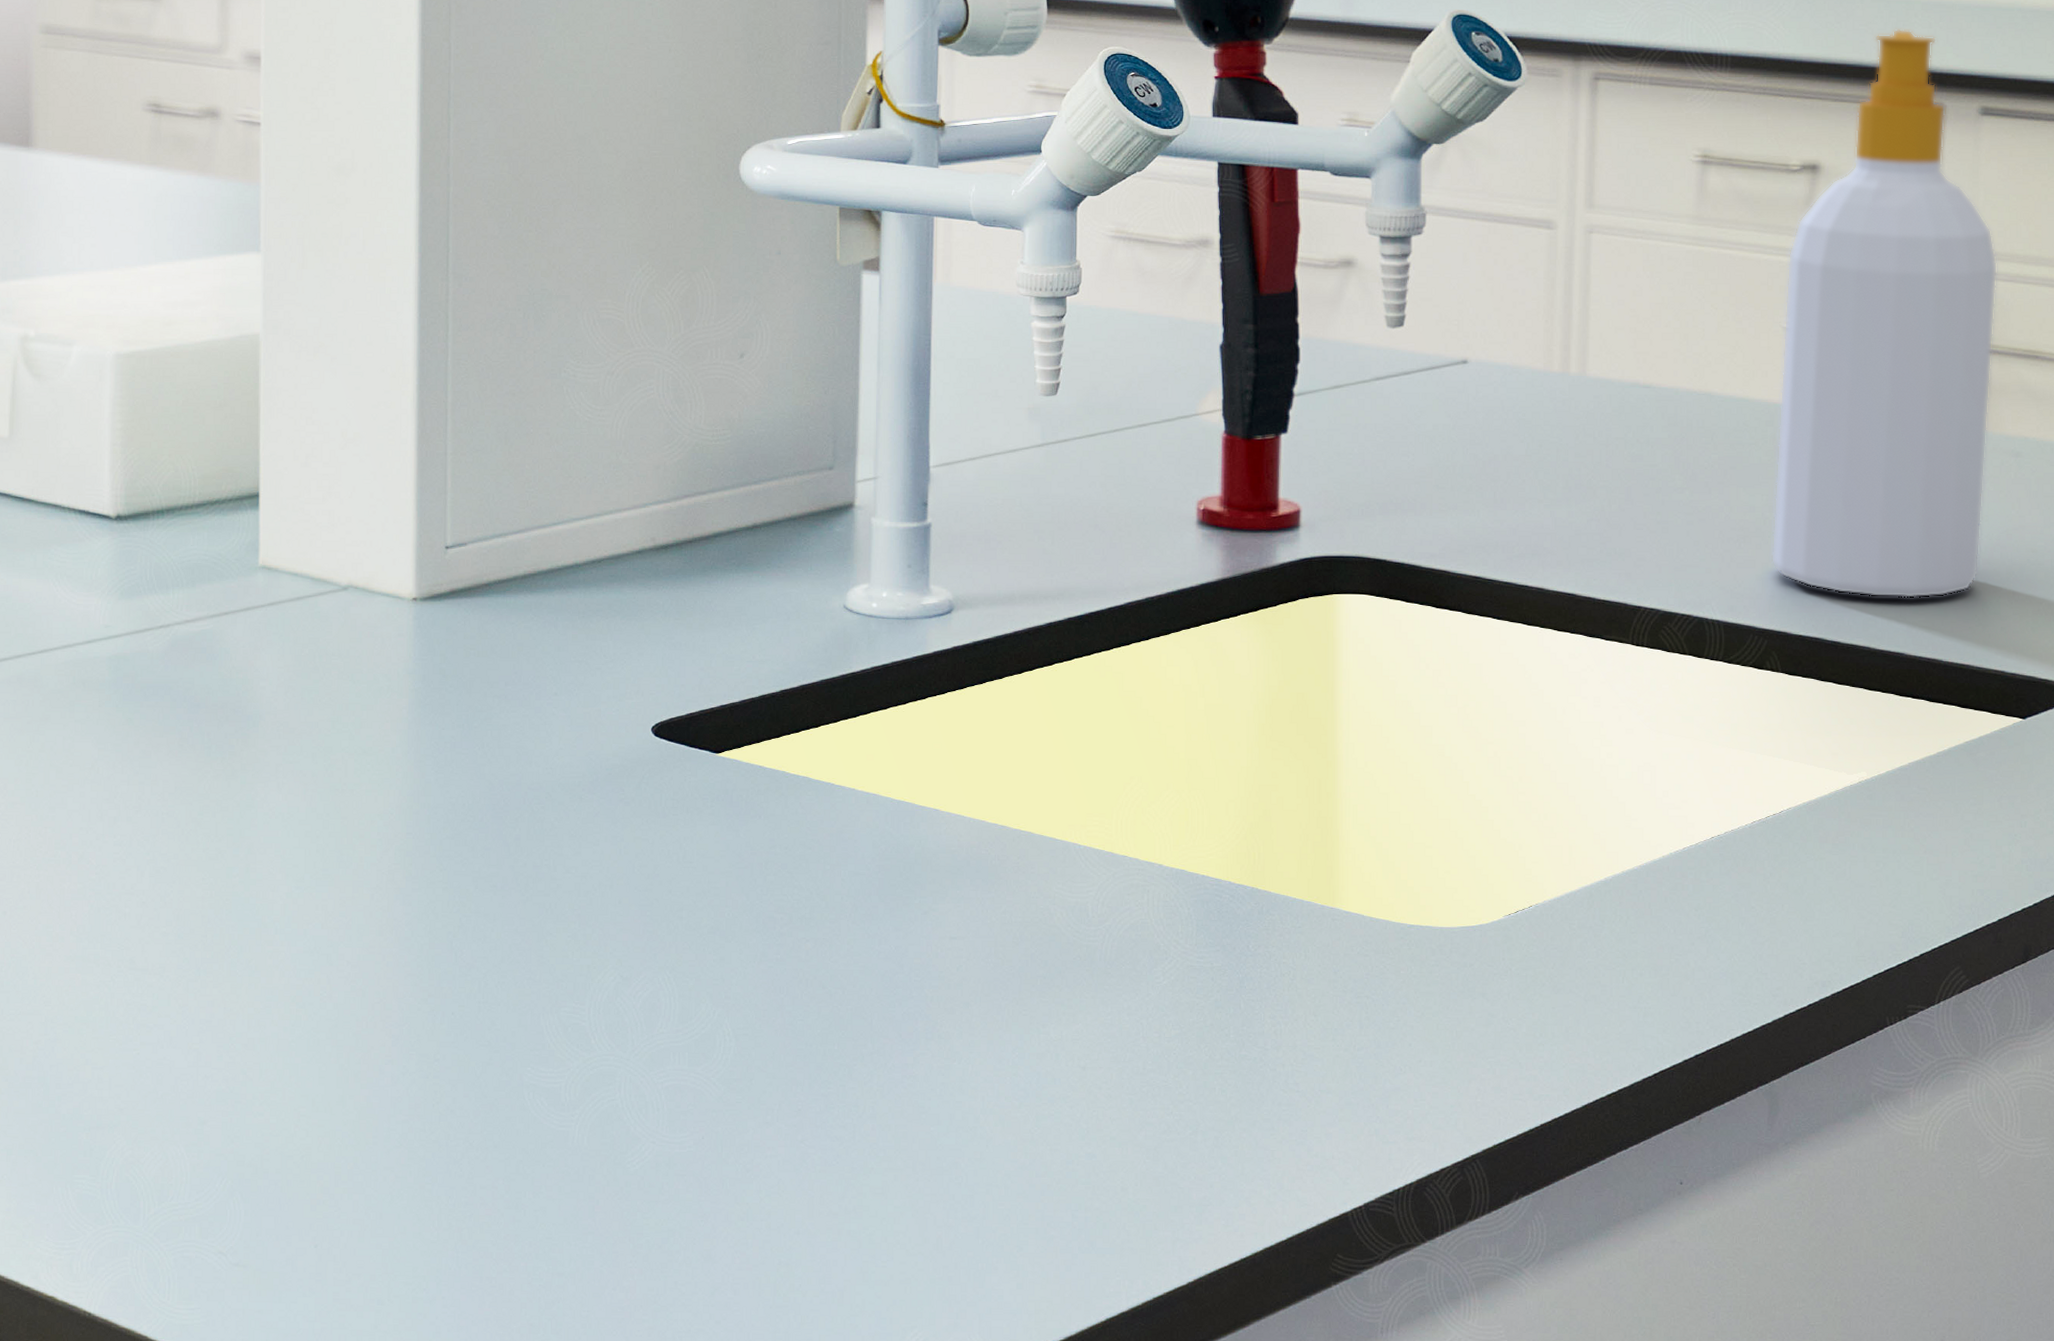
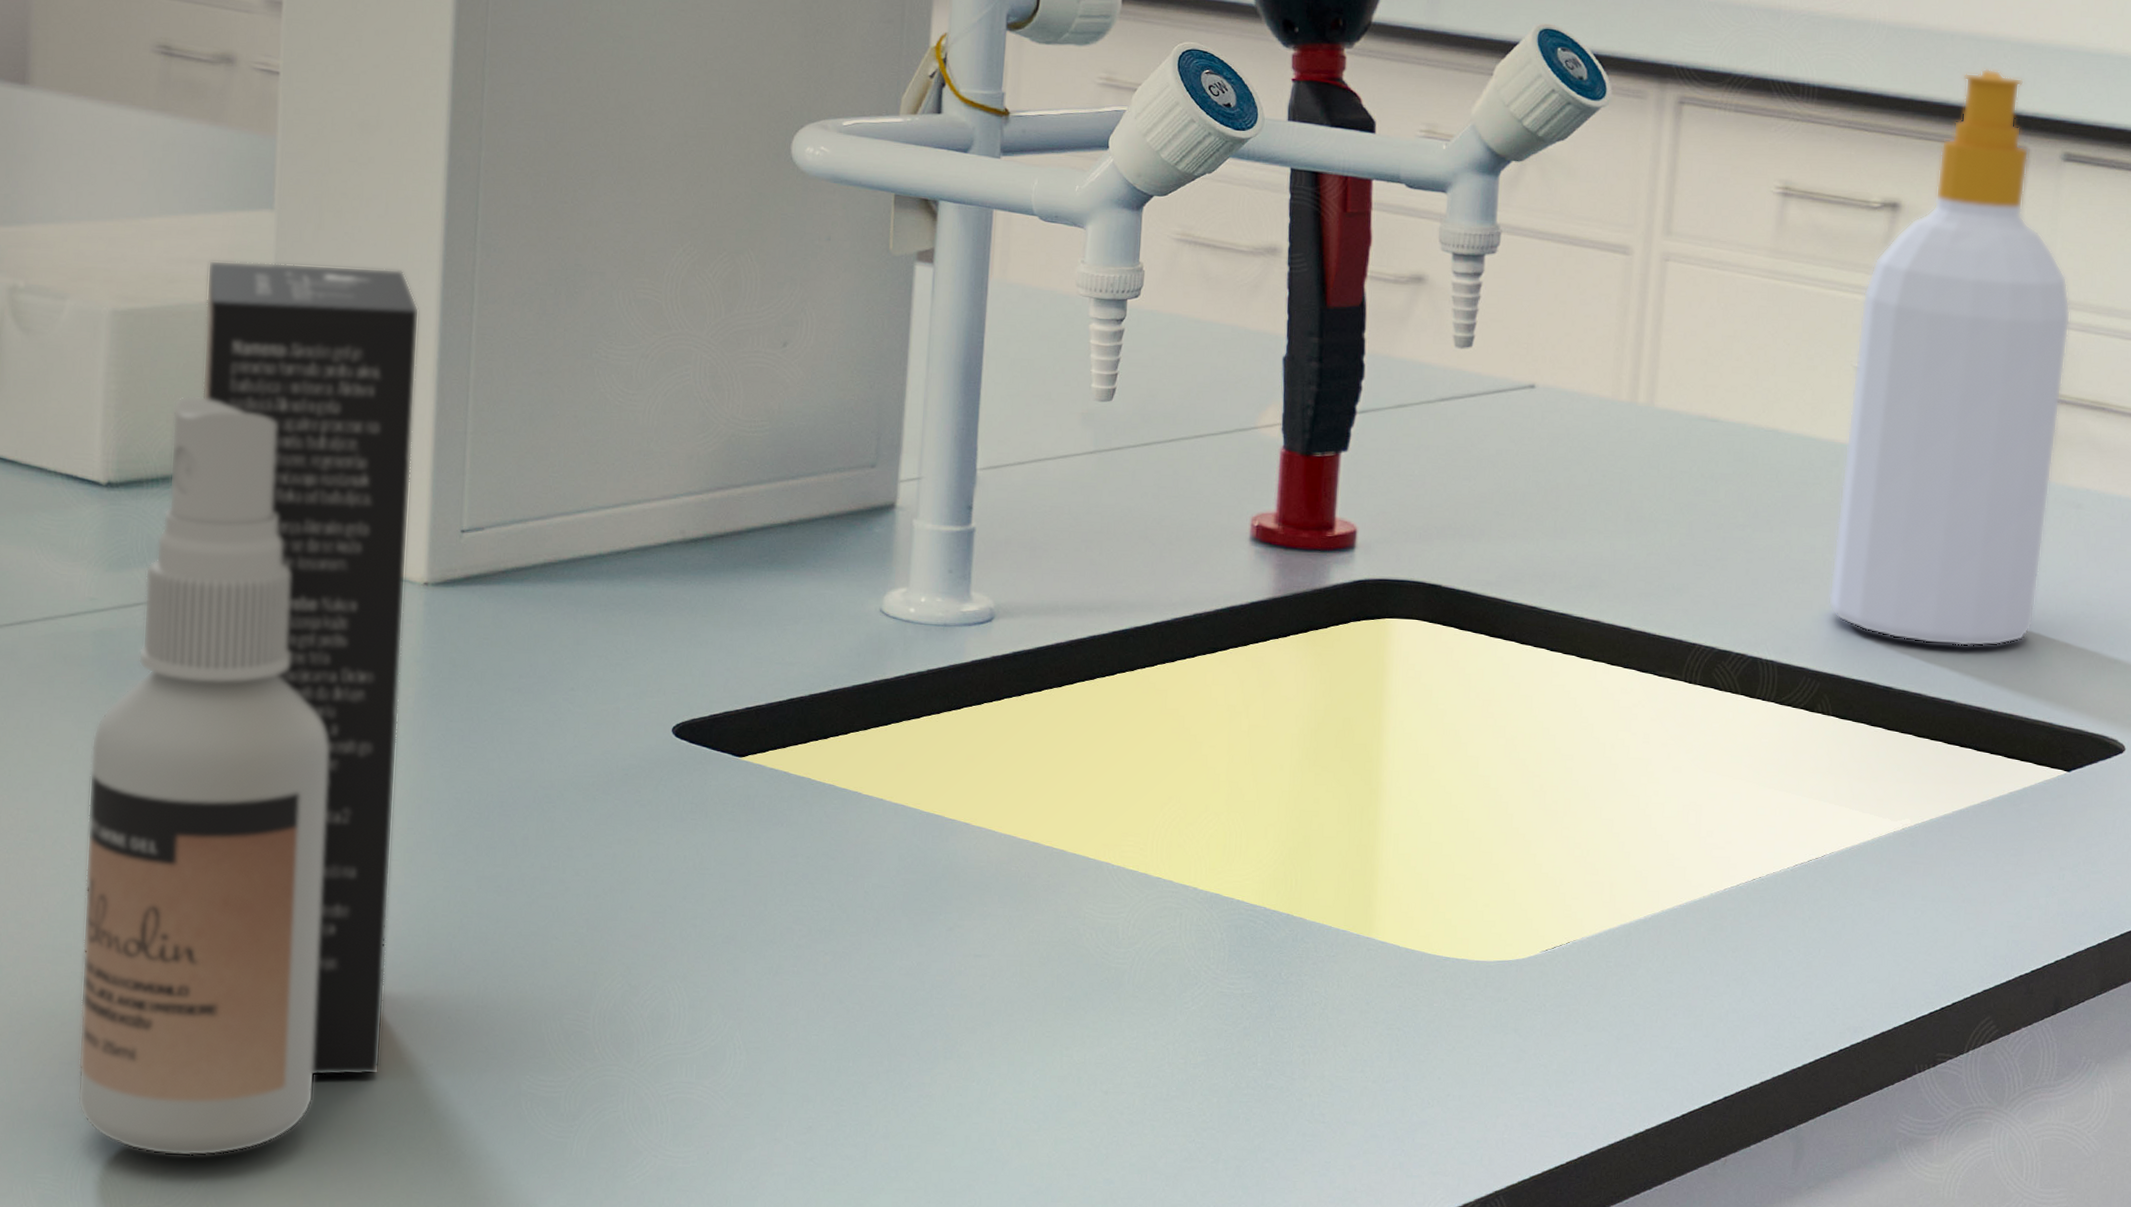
spray bottle: none [109,301,398,1155] -> present [77,260,420,1157]

